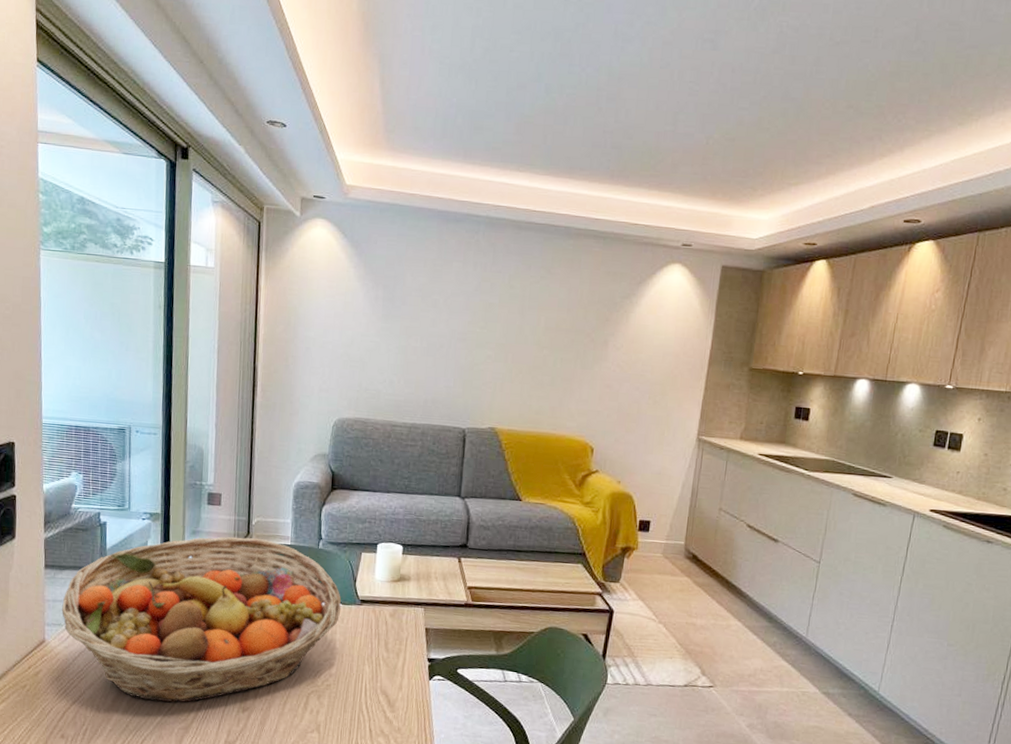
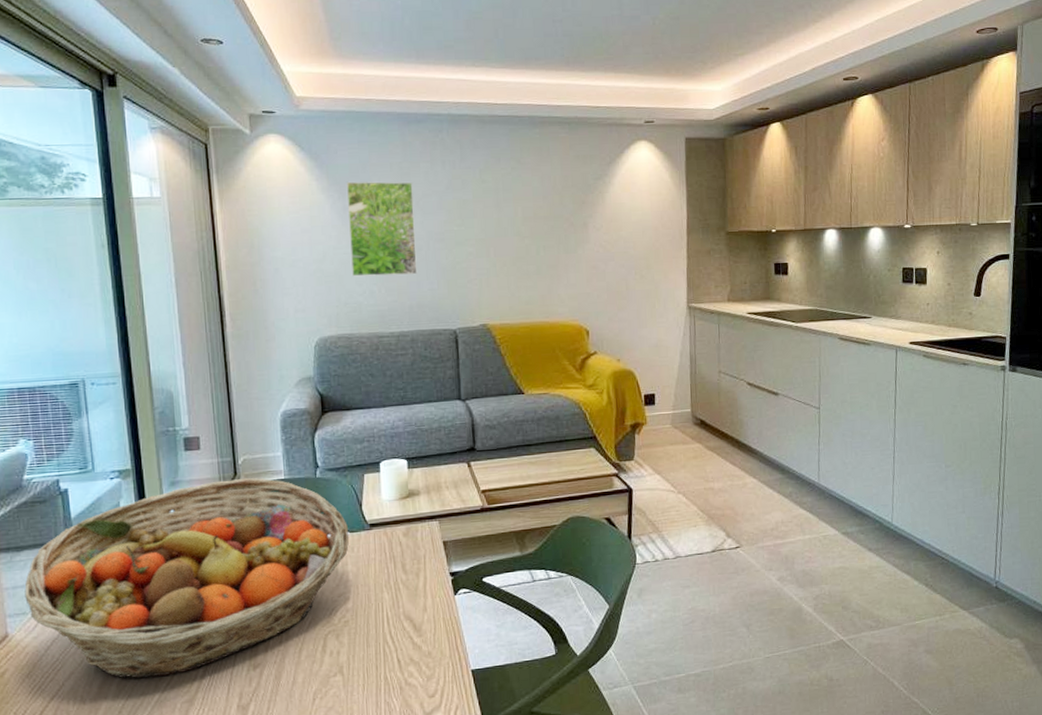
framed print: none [376,272,443,370] -> present [346,181,418,277]

